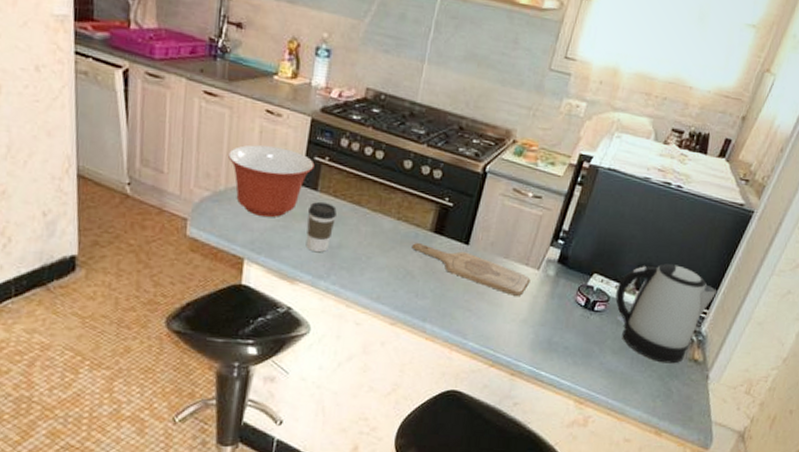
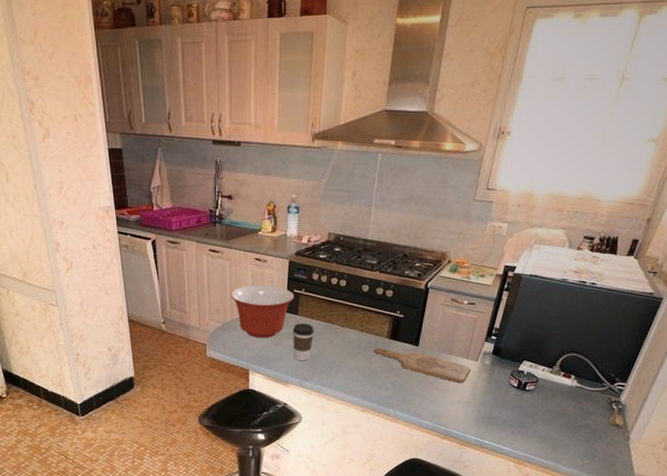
kettle: present [615,263,717,364] -> none [543,348,633,429]

